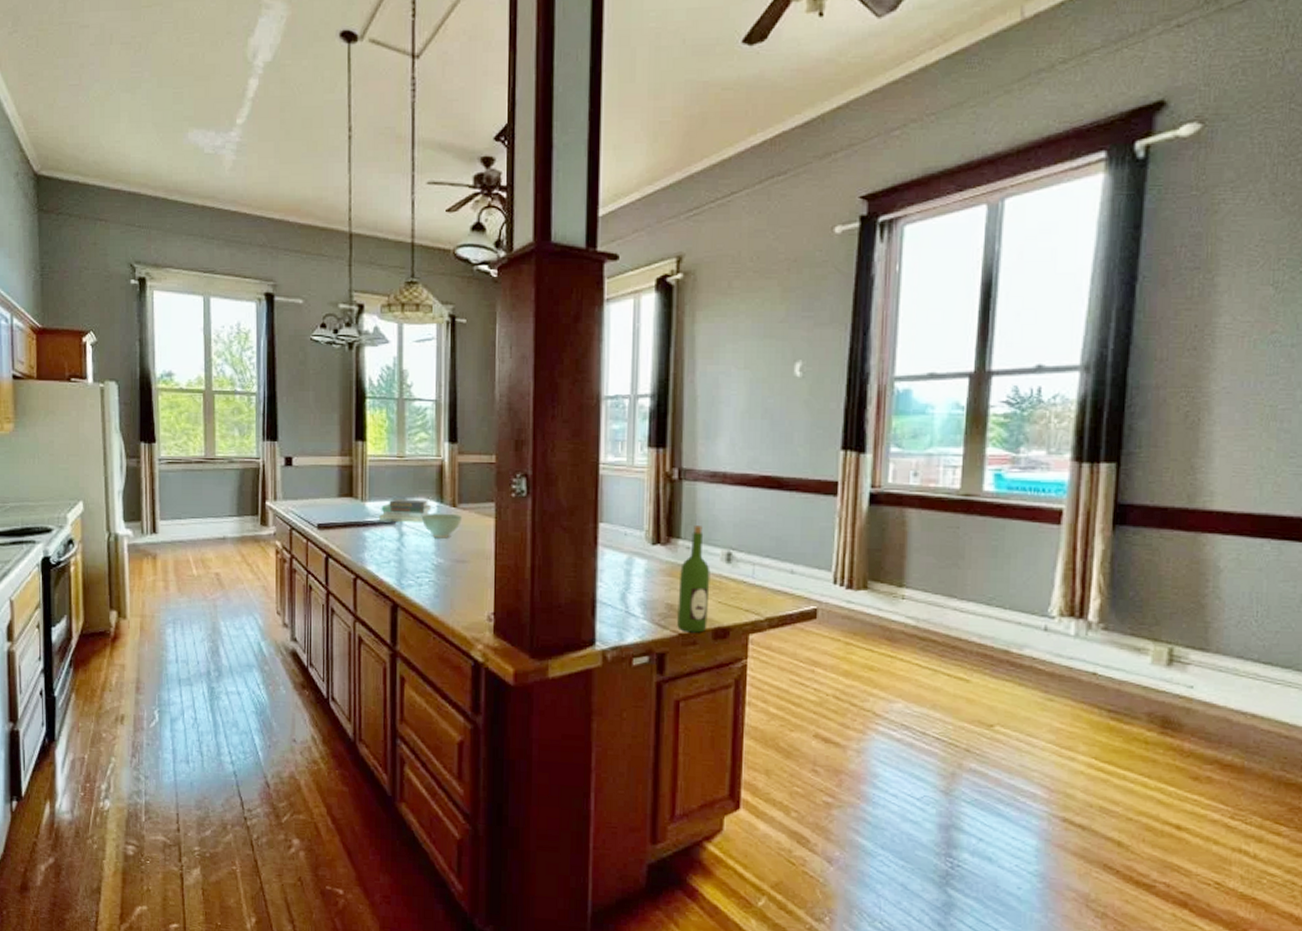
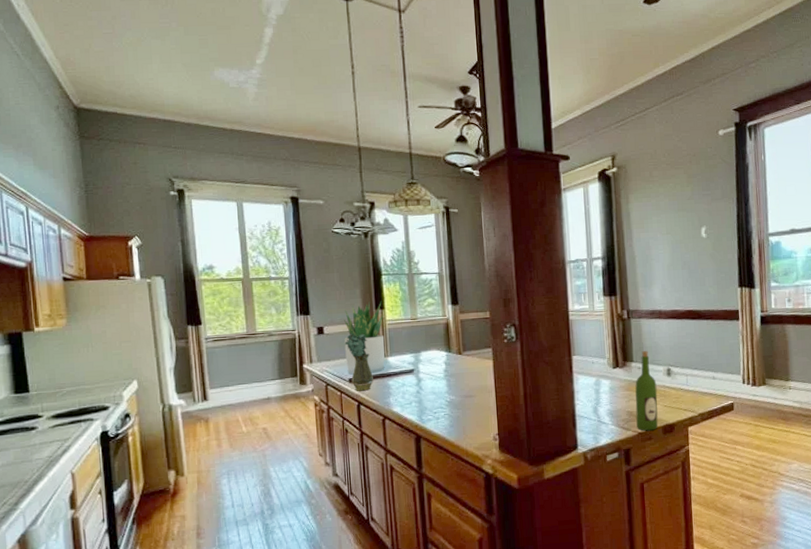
planter: none [315,430,364,520] -> present [343,301,385,375]
vase: none [316,466,346,541] -> present [344,332,373,391]
books: present [379,499,432,524] -> none [400,351,442,372]
bowl: present [421,513,462,539] -> none [434,359,467,380]

